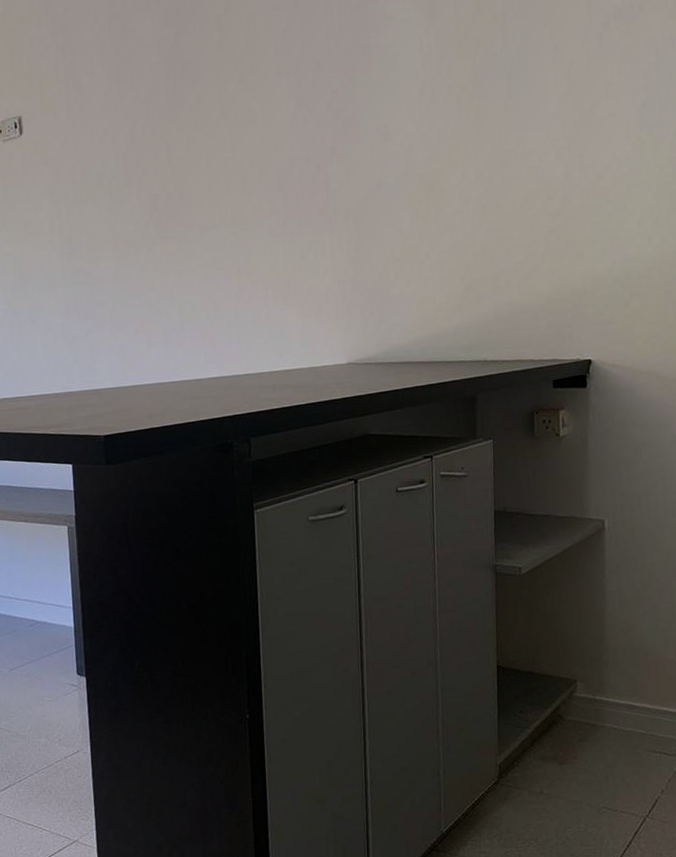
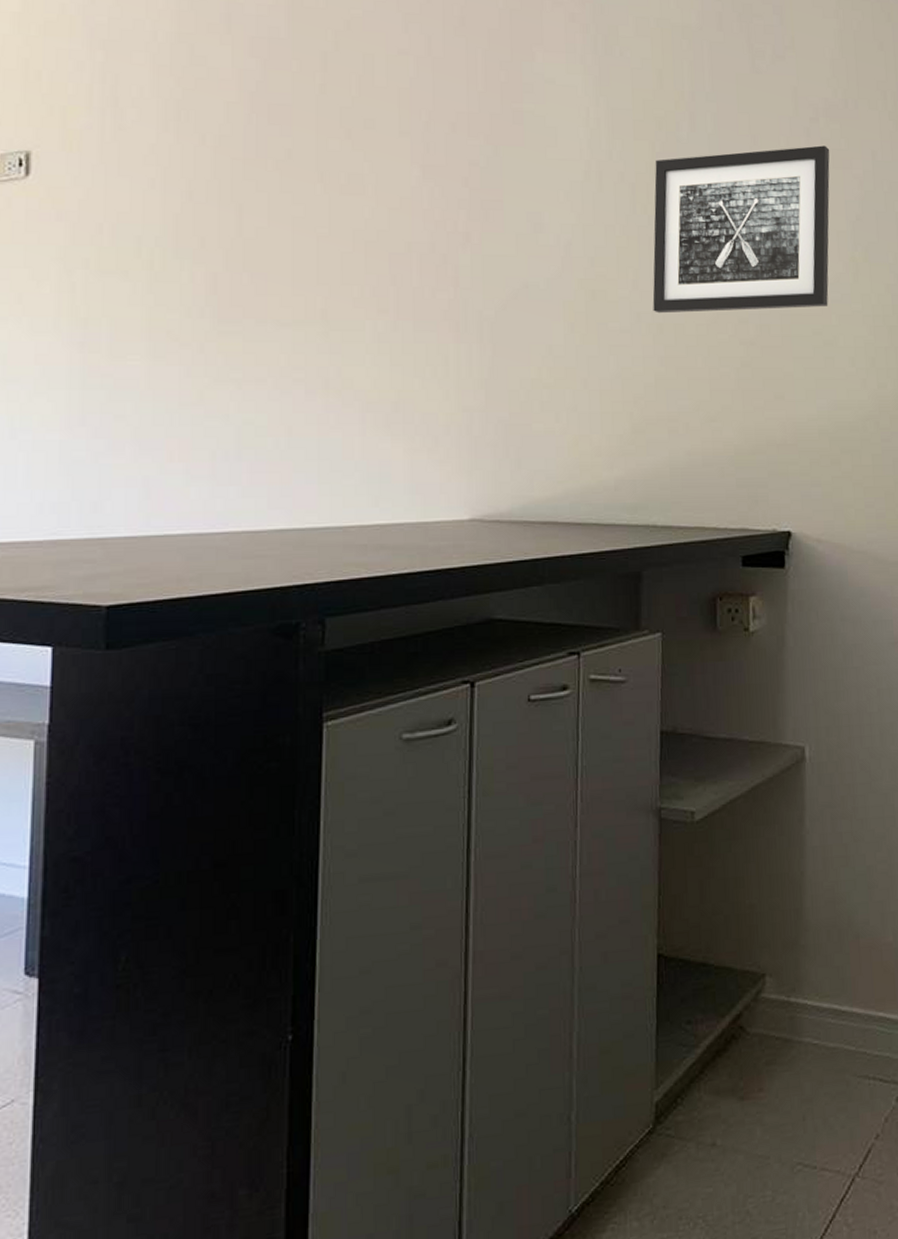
wall art: none [475,46,619,197] -> present [652,145,830,314]

